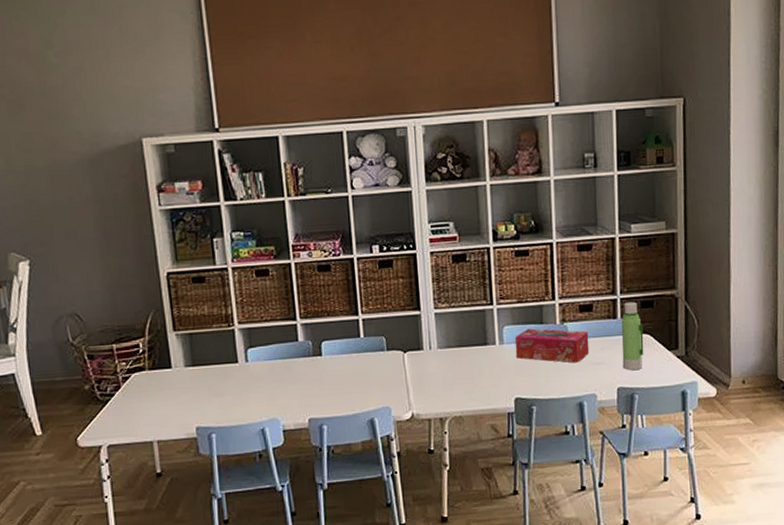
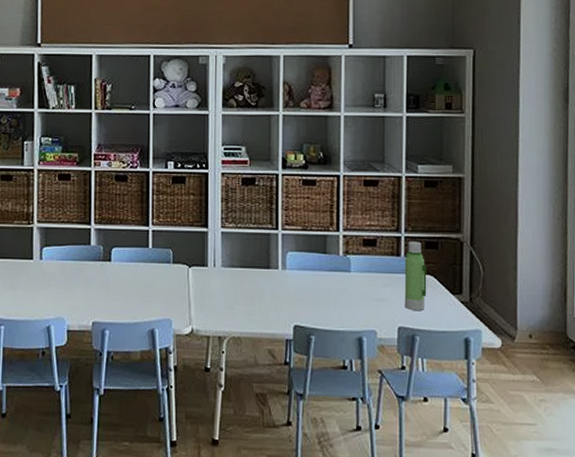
tissue box: present [516,328,590,363] -> none [298,257,371,297]

